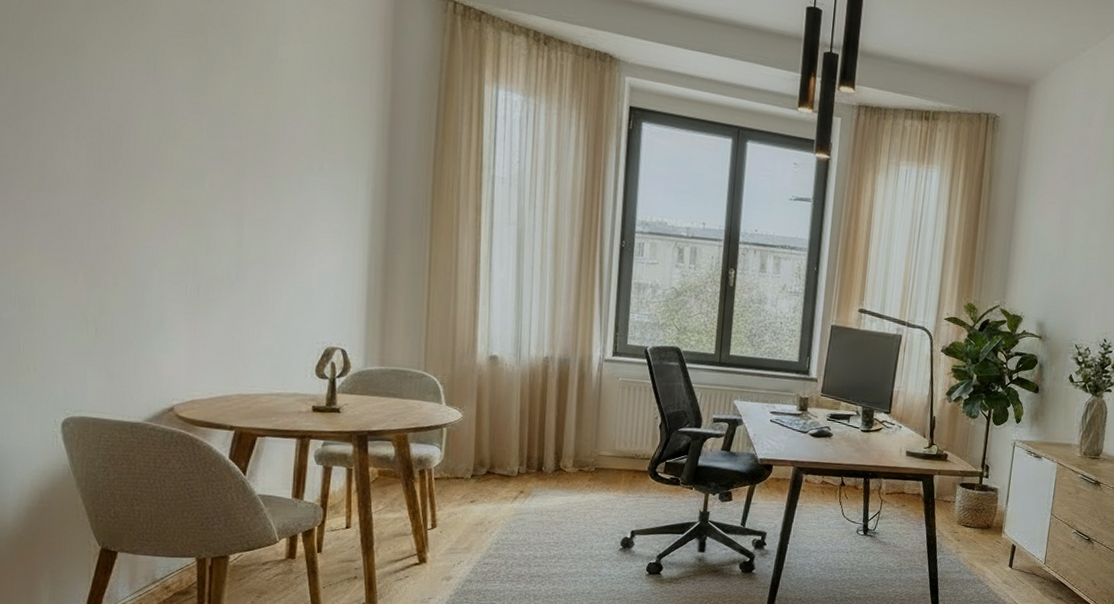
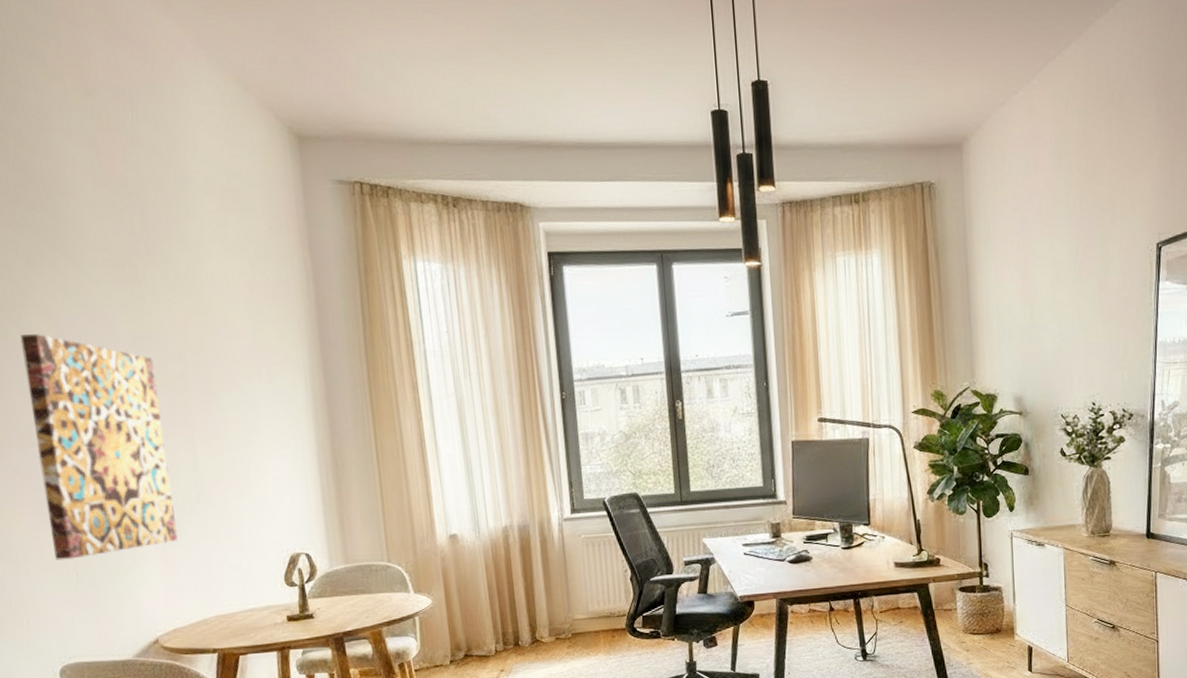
wall art: none [69,79,212,315] -> present [20,334,179,560]

